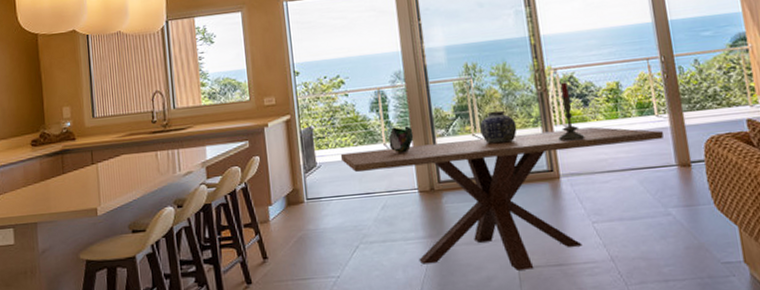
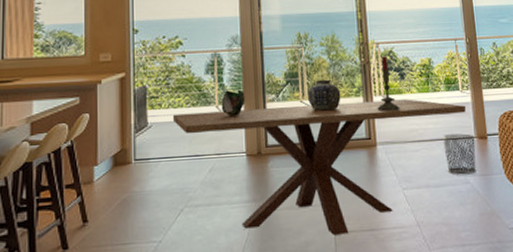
waste bin: none [635,162,679,206] -> present [441,133,477,175]

